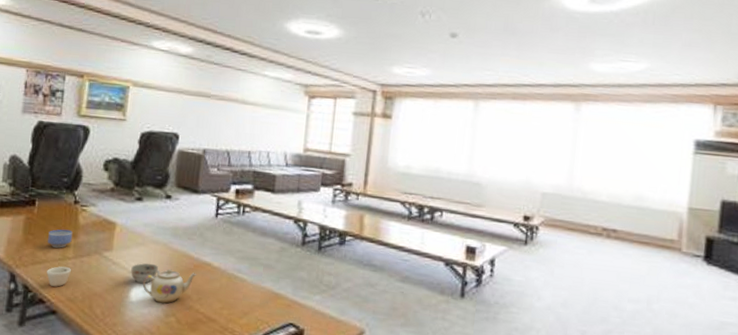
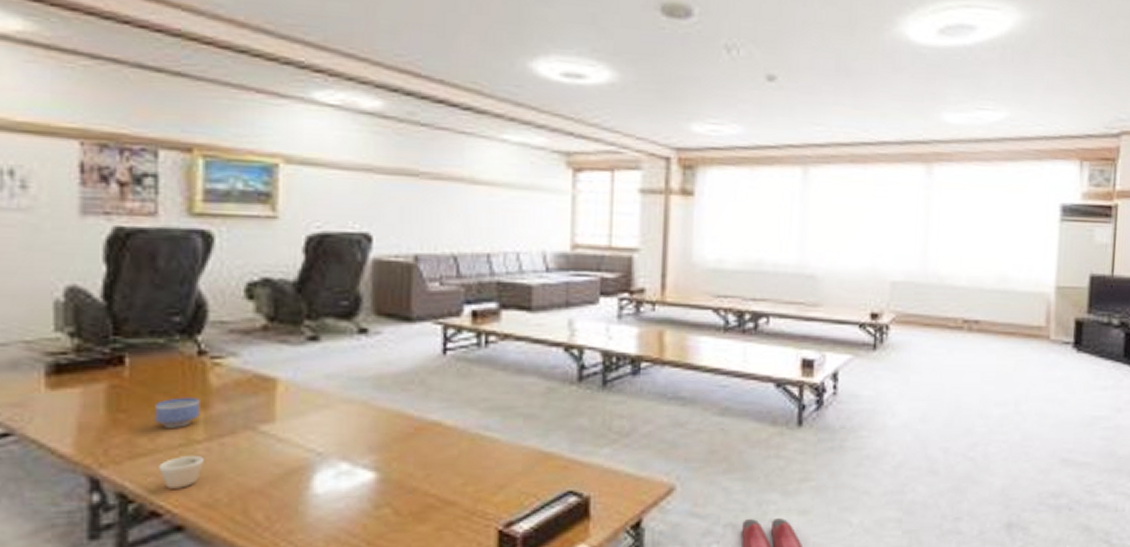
teacup: present [131,263,161,284] -> none [310,433,361,466]
teapot: present [142,269,197,304] -> none [332,438,421,491]

